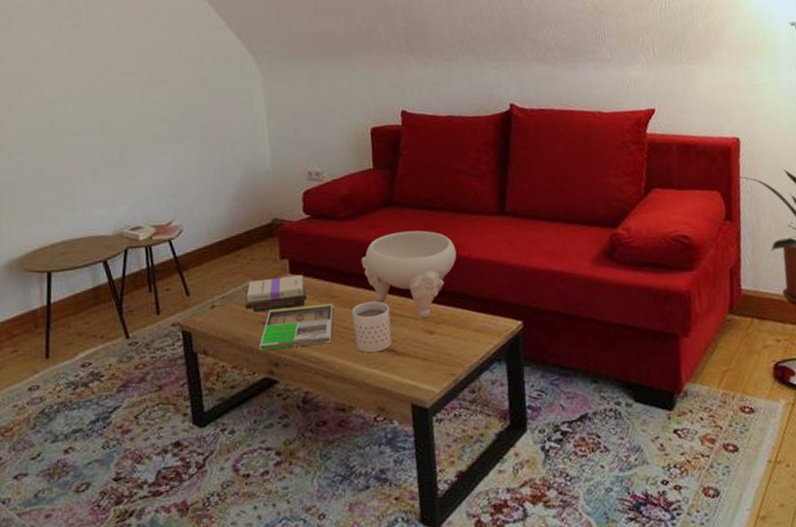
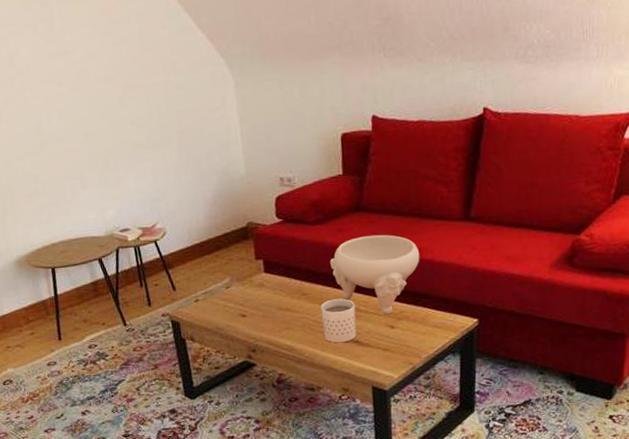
books: present [245,275,307,312] -> none [224,274,280,306]
magazine: present [259,303,334,351] -> none [239,299,304,339]

